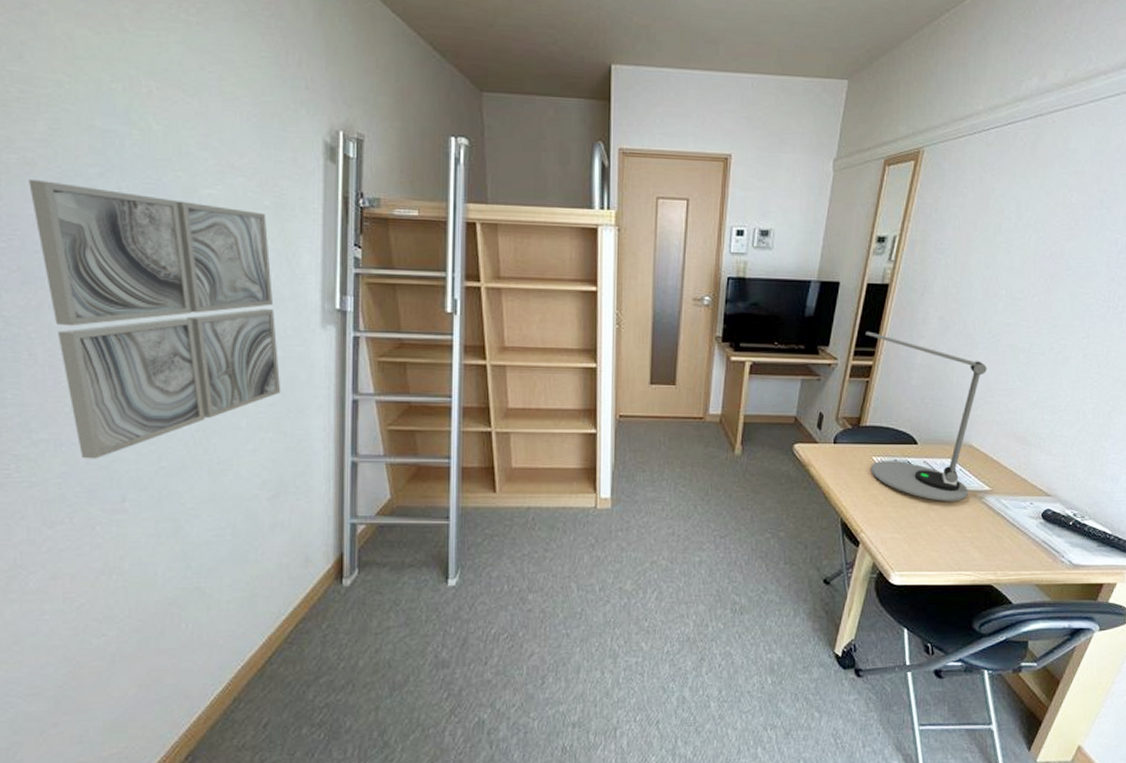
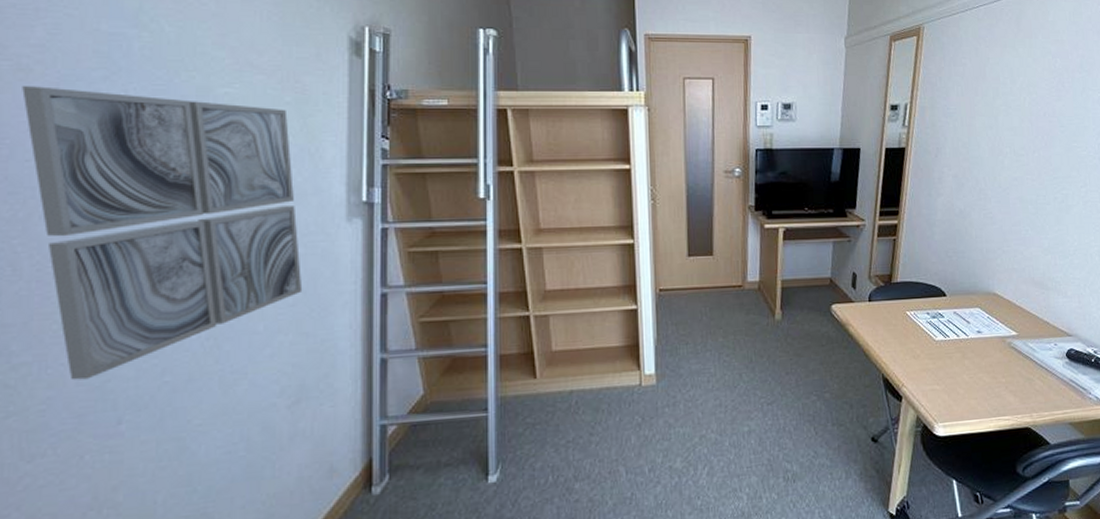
desk lamp: present [866,331,987,501] -> none [888,192,1001,350]

